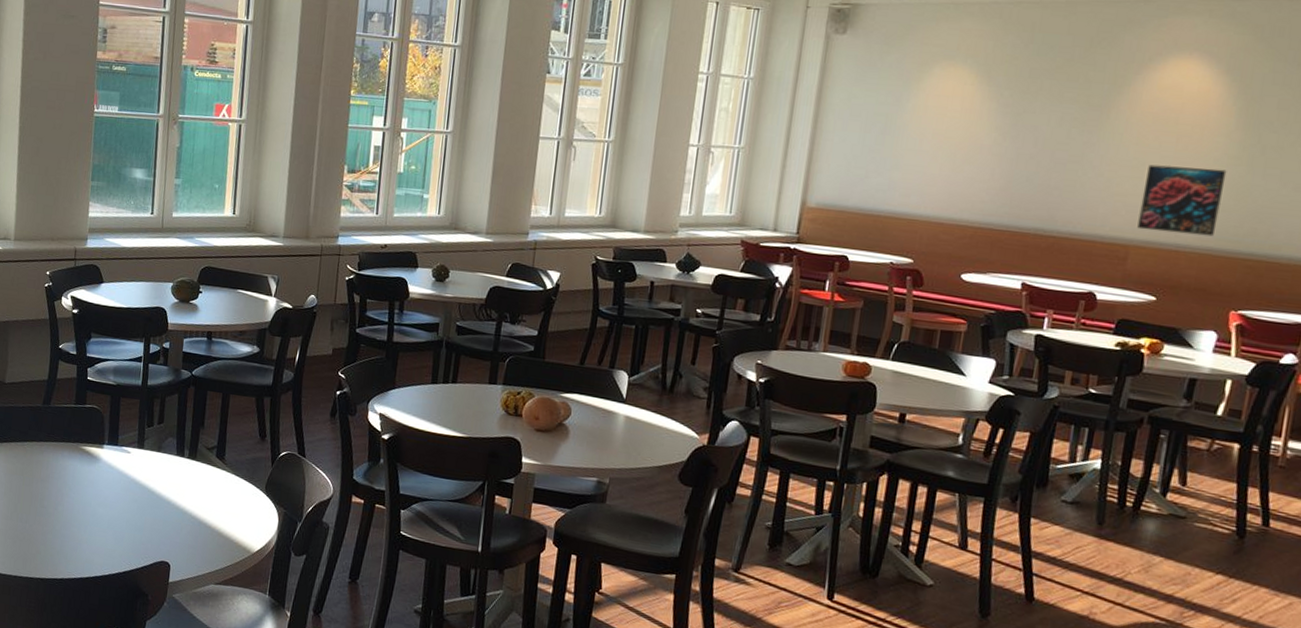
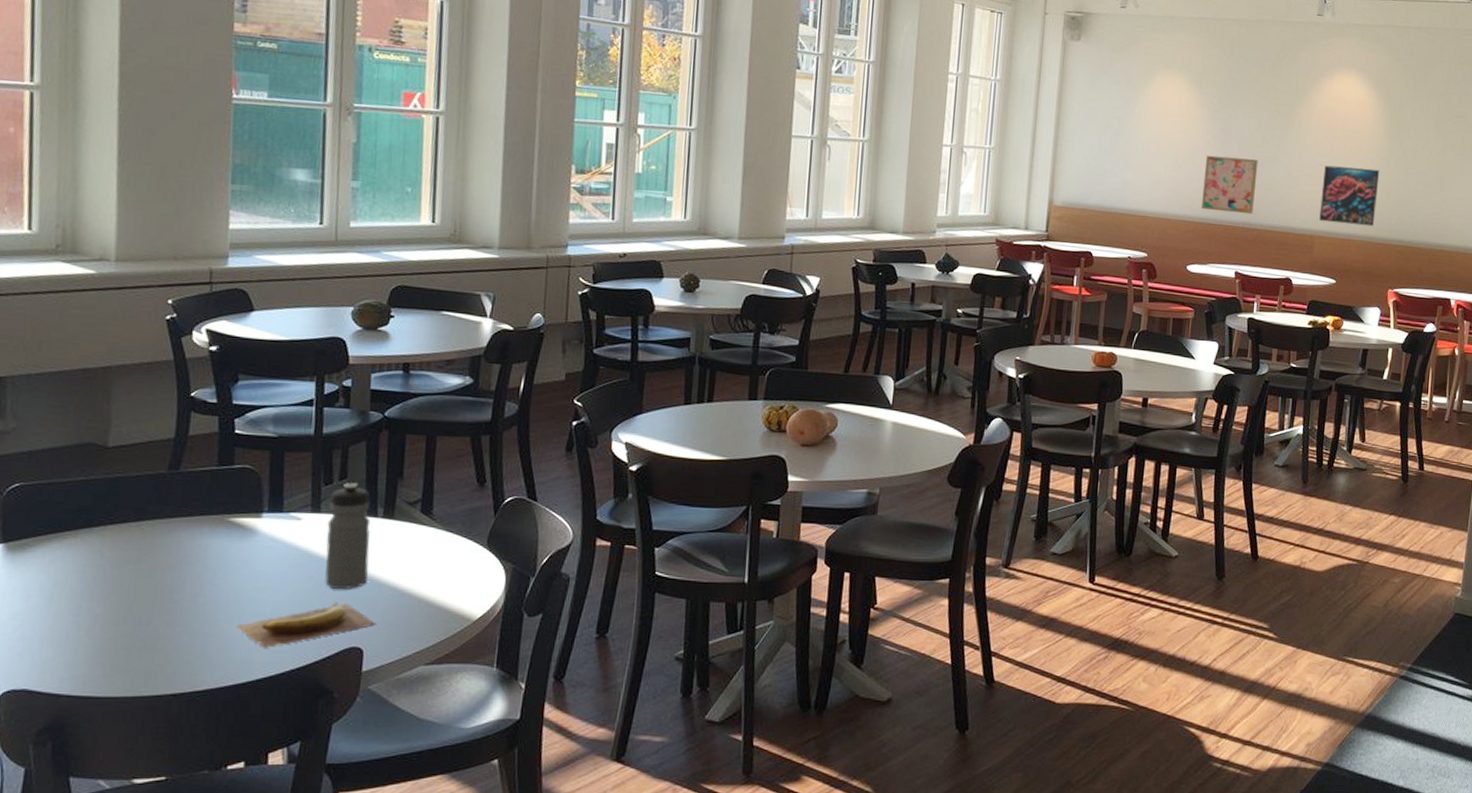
banana: none [84,522,180,553] -> present [236,602,376,649]
water bottle: none [145,426,180,514] -> present [325,483,371,589]
wall art: none [983,153,1059,220] -> present [1201,155,1258,215]

